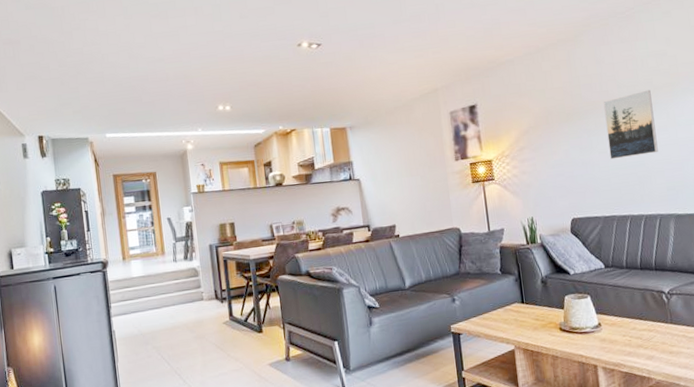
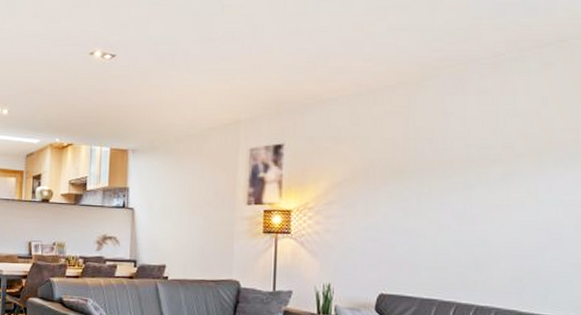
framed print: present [603,89,658,160] -> none [441,155,510,233]

